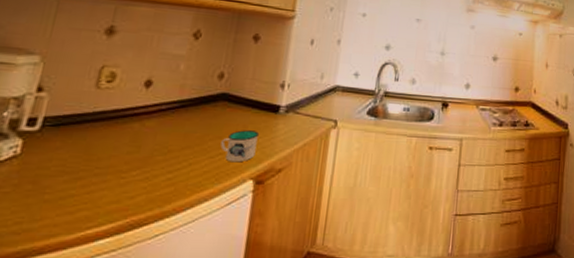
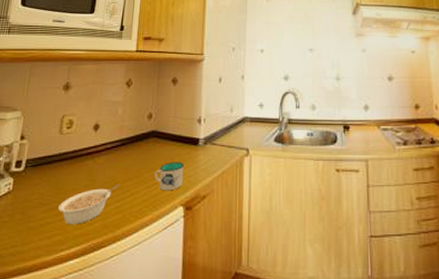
legume: none [87,152,174,198] -> present [58,184,119,225]

